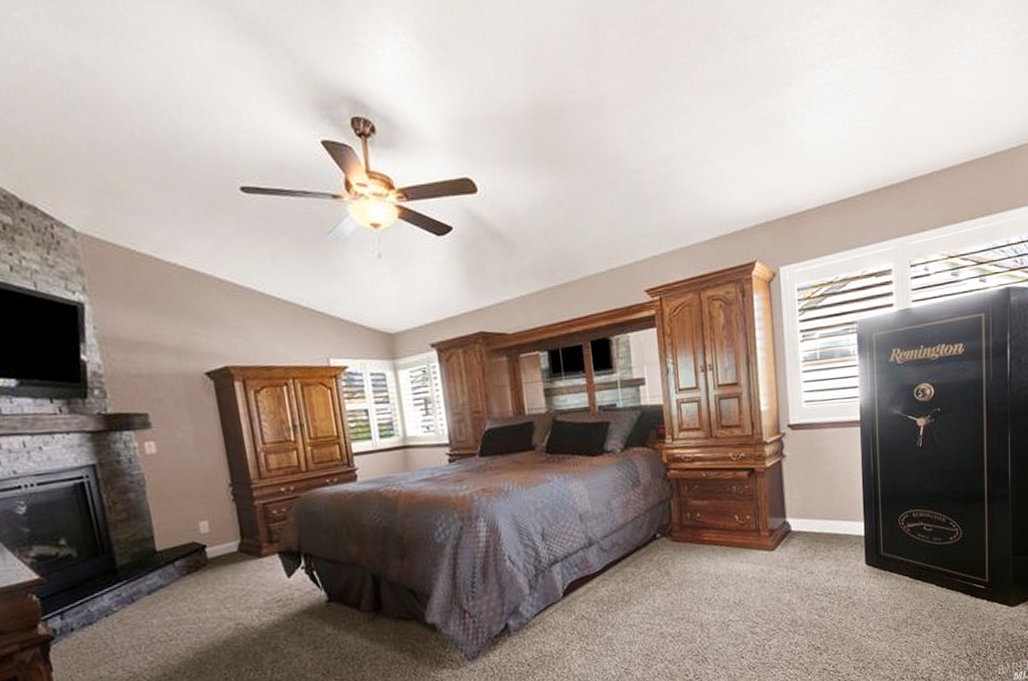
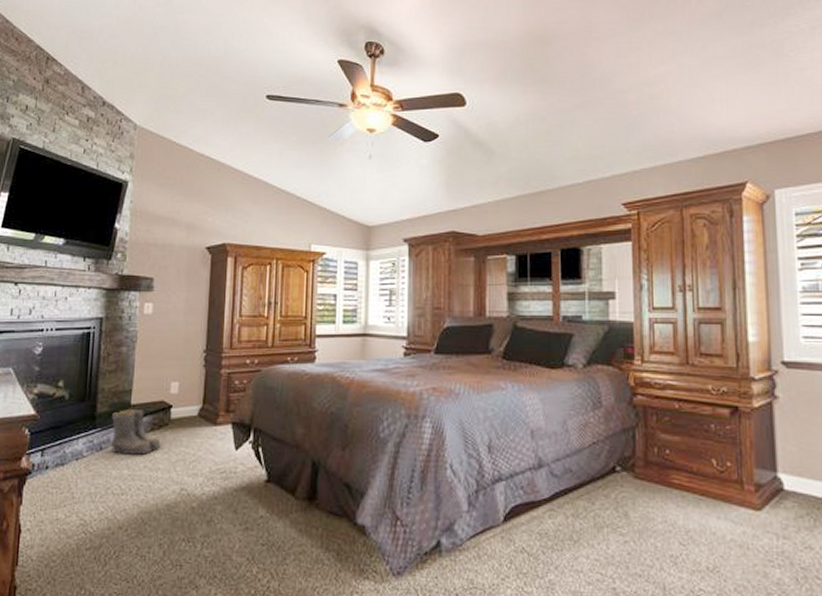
boots: none [137,555,204,603] -> present [111,410,162,456]

